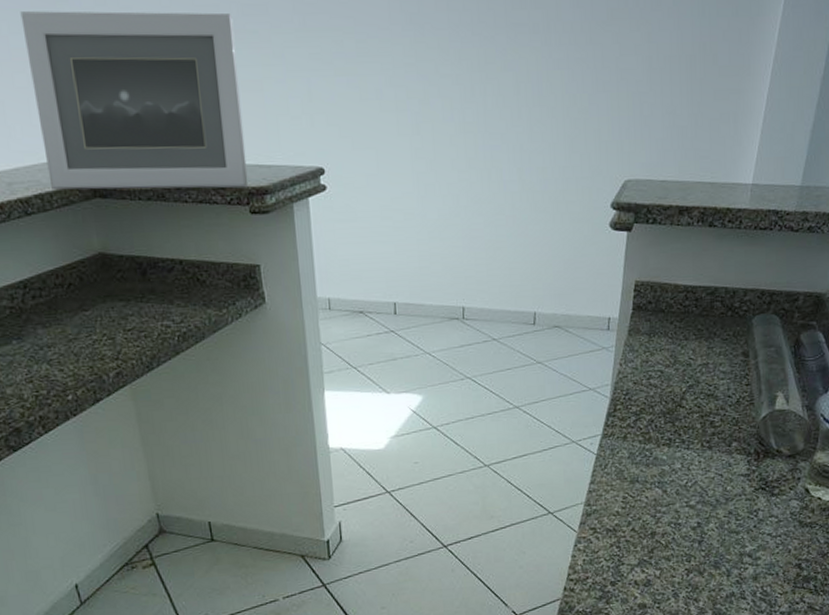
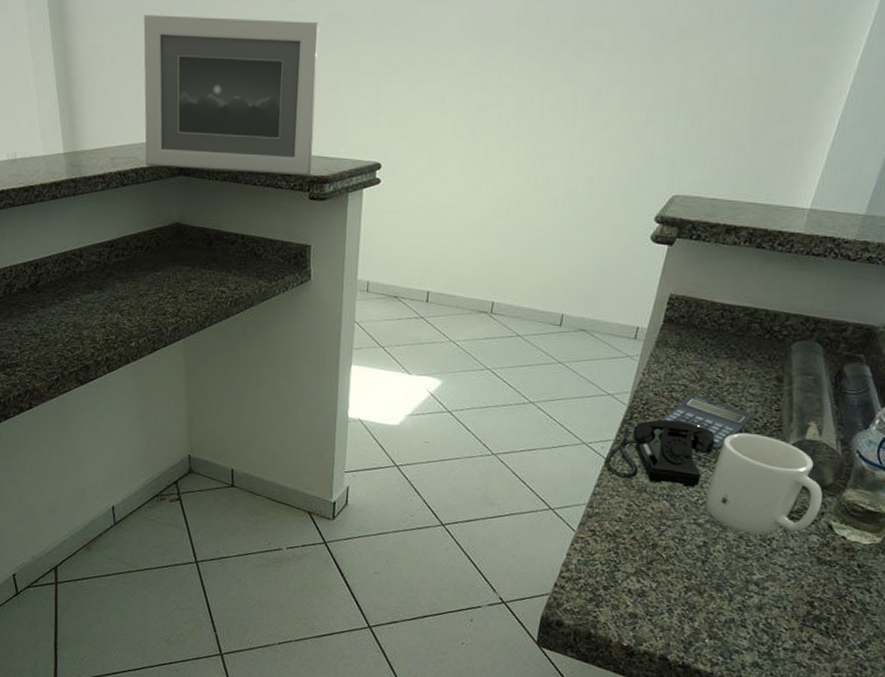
telephone: none [594,406,695,472] -> present [603,419,715,487]
calculator: none [642,378,726,431] -> present [660,394,753,450]
mug: none [694,410,798,509] -> present [705,432,823,535]

